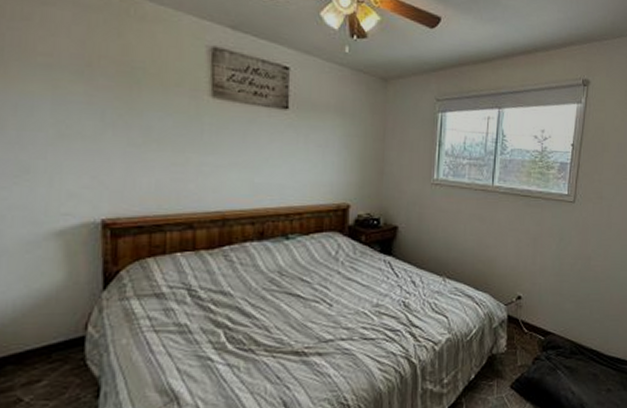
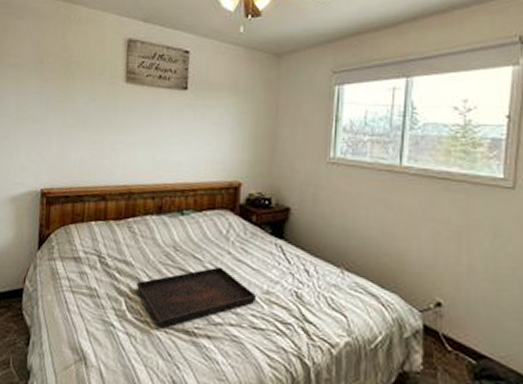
serving tray: none [236,287,368,353] -> present [136,266,257,328]

